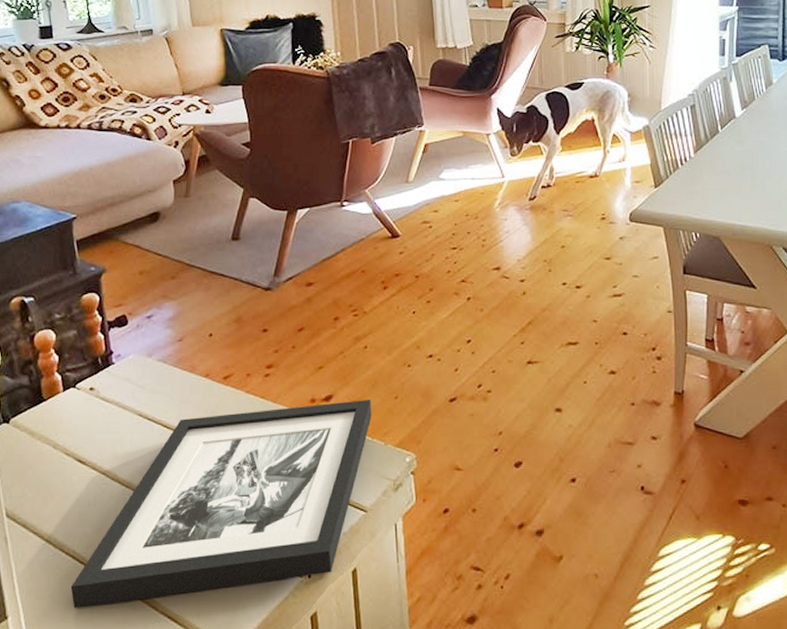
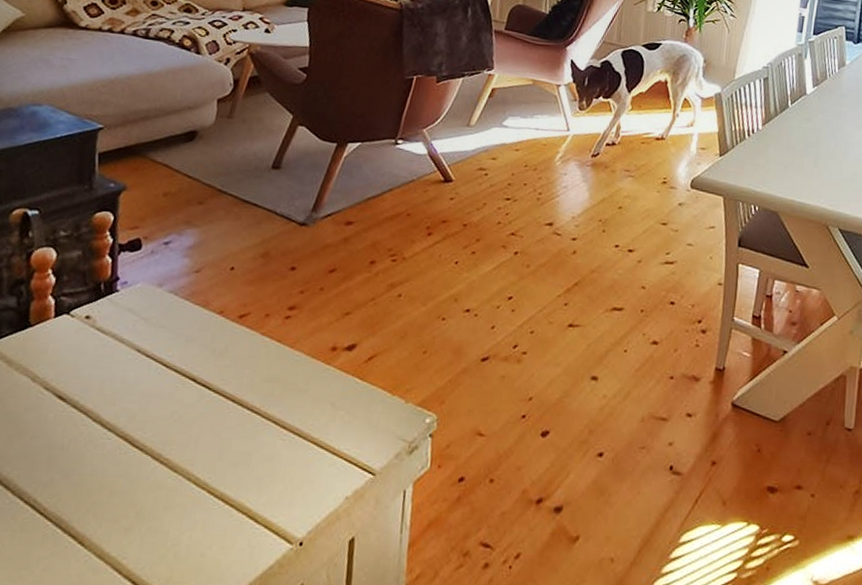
picture frame: present [70,399,372,609] -> none [22,351,398,568]

